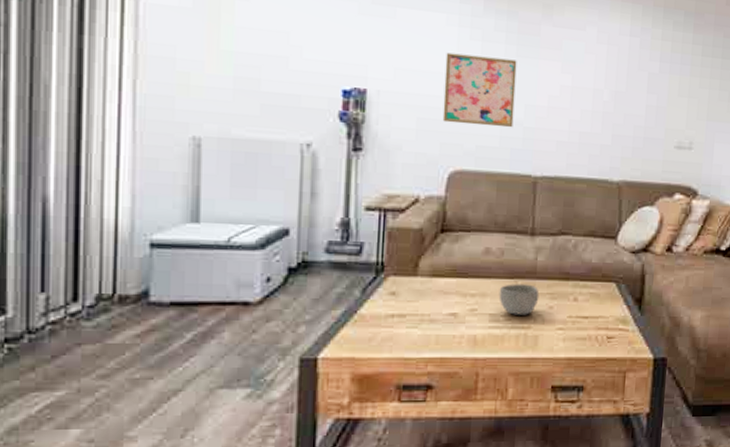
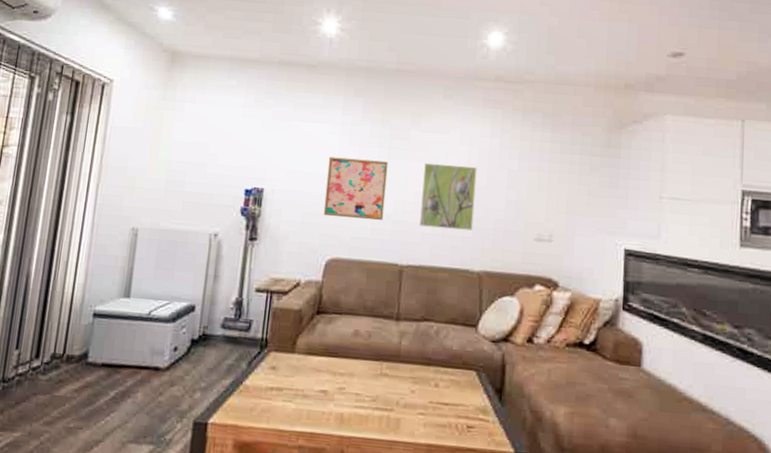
bowl: present [498,284,540,315] -> none [365,365,403,398]
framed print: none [554,62,616,138] -> present [419,162,477,231]

